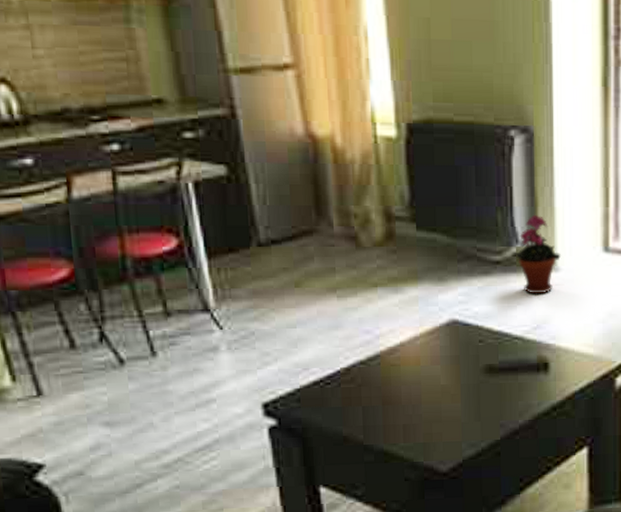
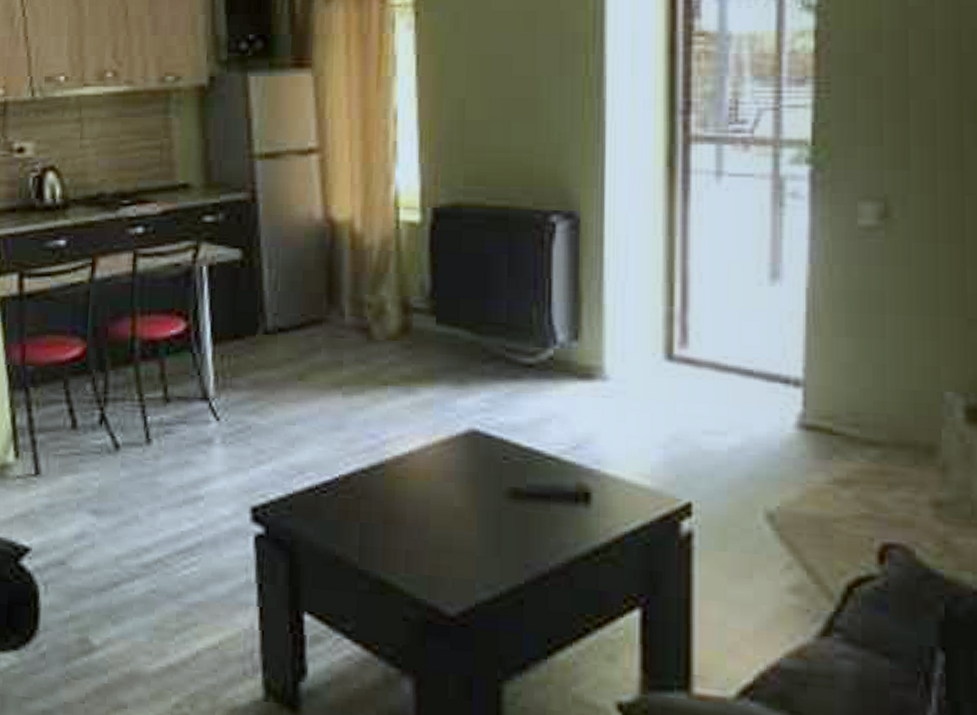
potted plant: present [514,214,562,294] -> none [550,311,611,407]

